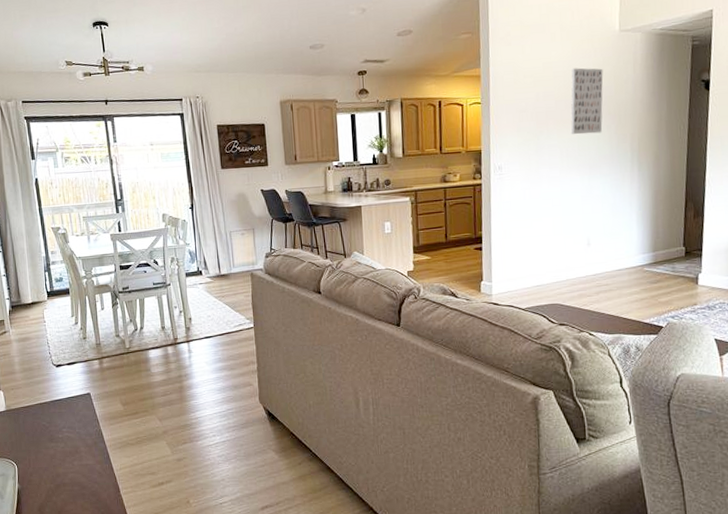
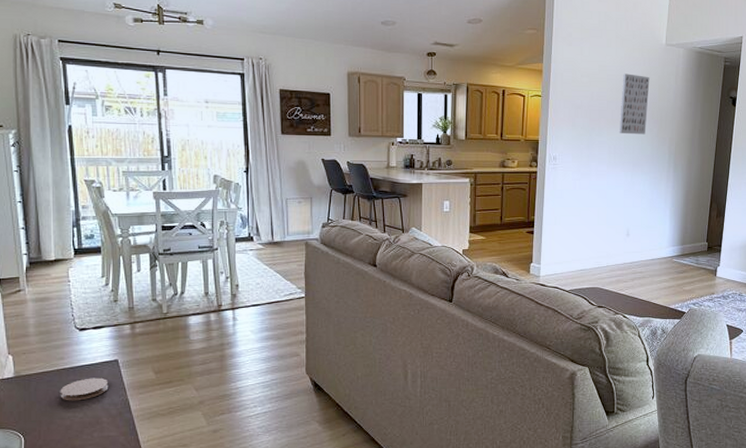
coaster: none [43,410,84,432] -> present [60,377,109,401]

